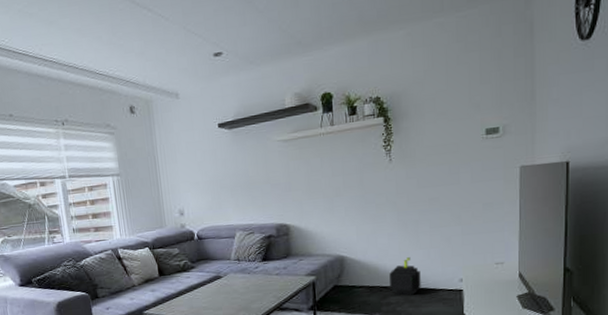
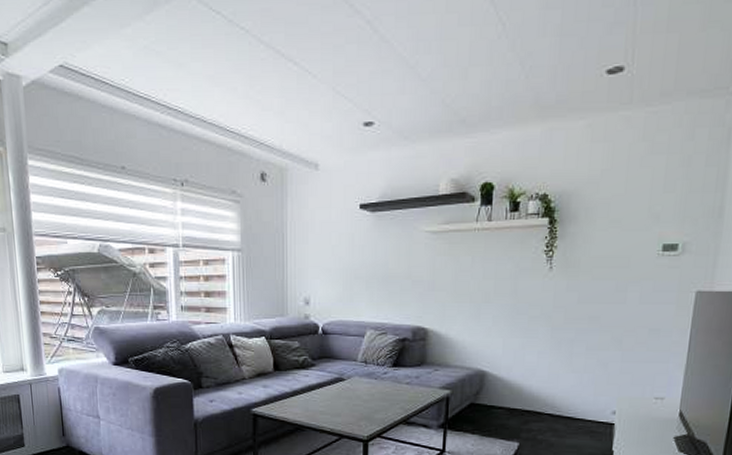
plant pot: present [389,257,421,295] -> none [533,380,570,423]

